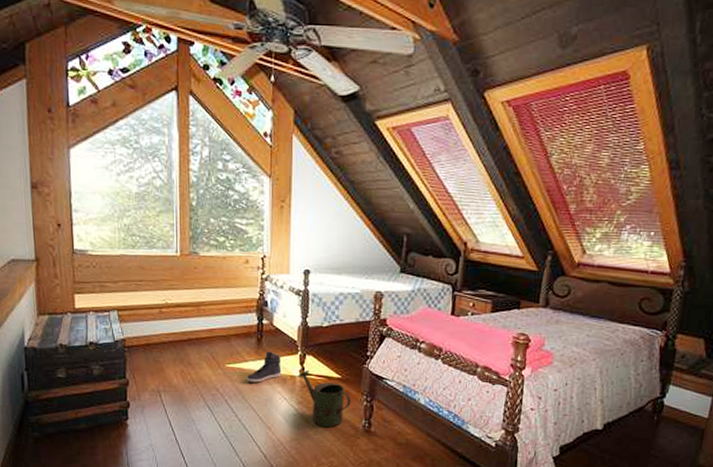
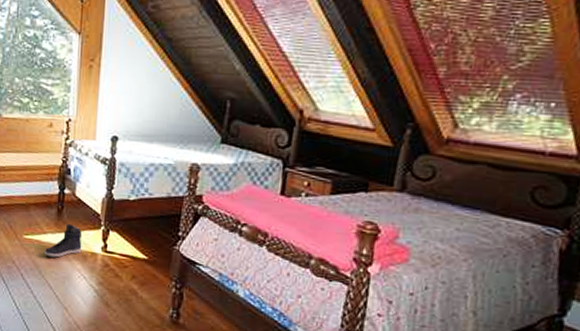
watering can: present [298,370,351,428] -> none [100,247,158,314]

